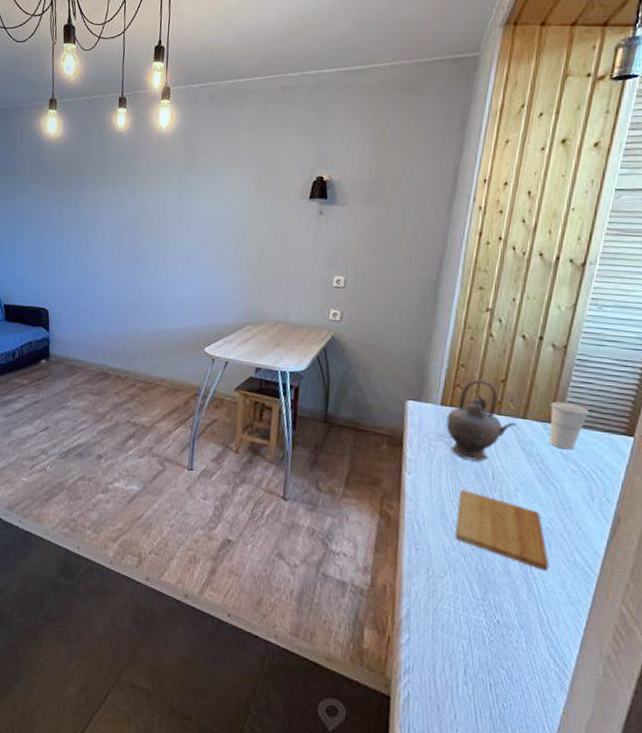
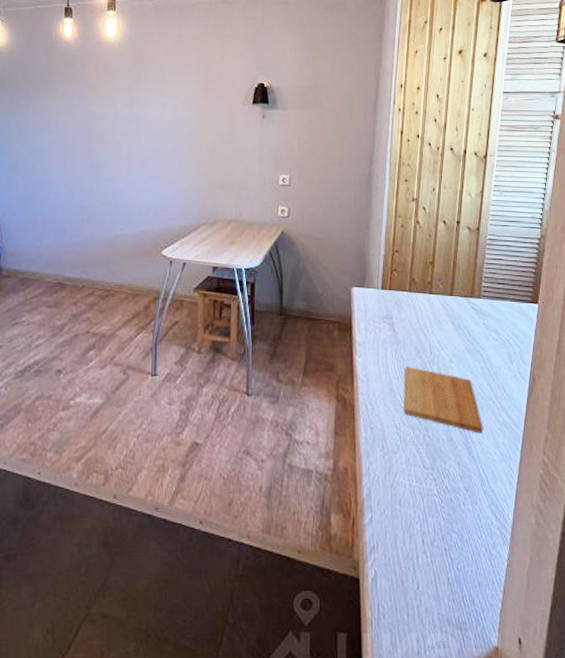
teapot: present [446,379,517,461] -> none [387,262,446,339]
cup: present [549,401,590,450] -> none [471,278,503,320]

